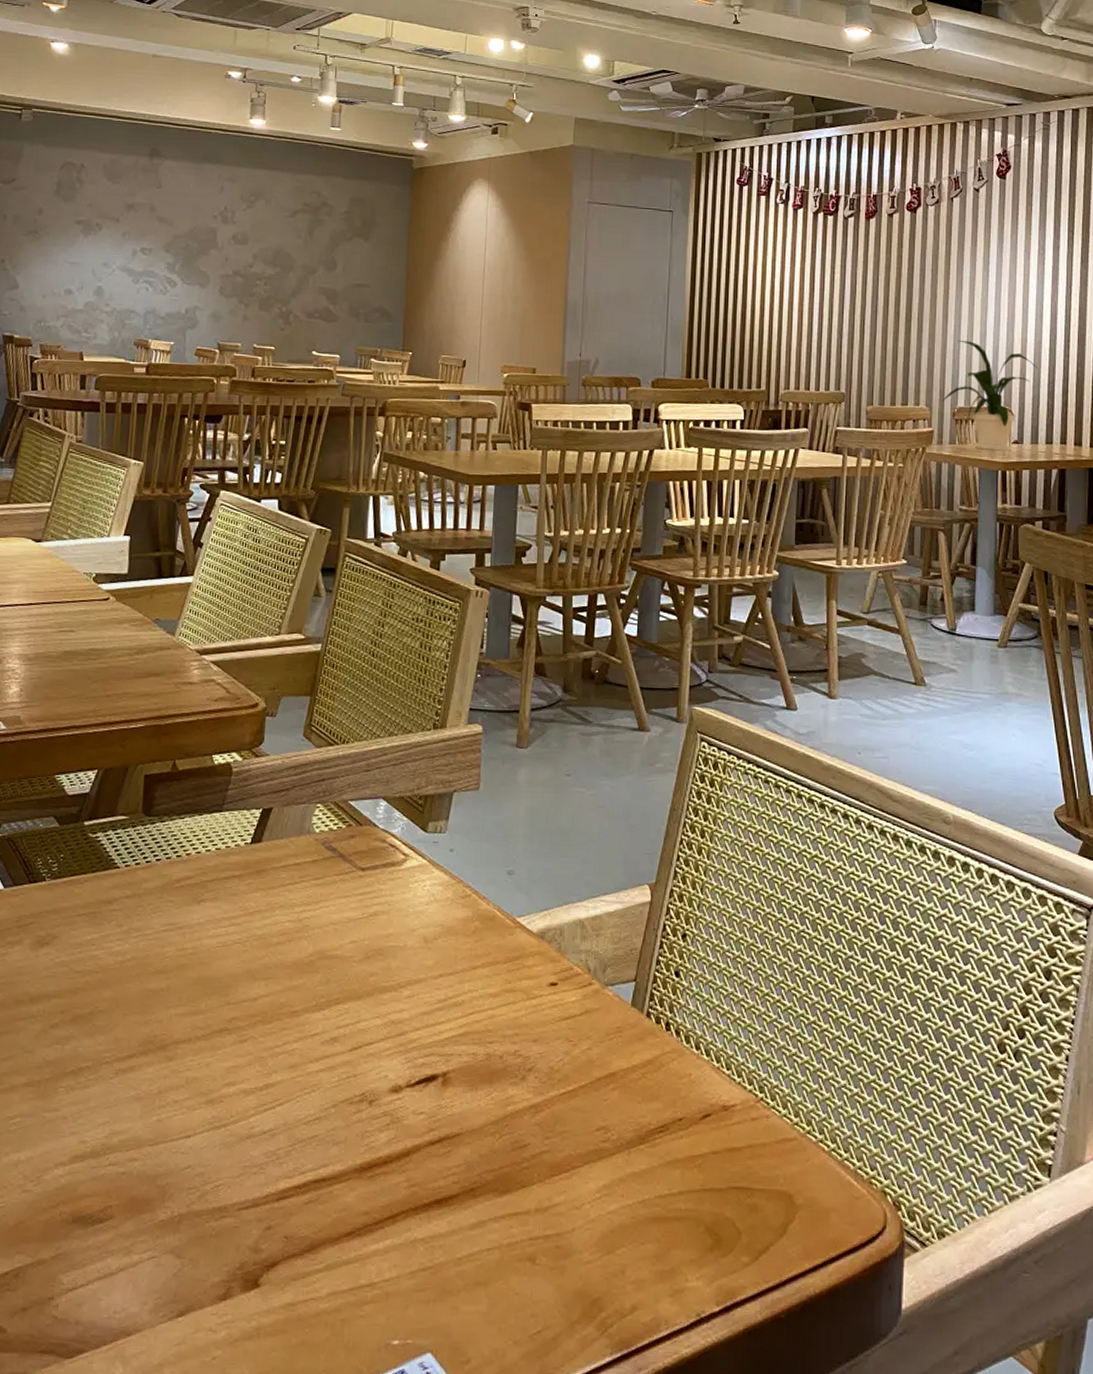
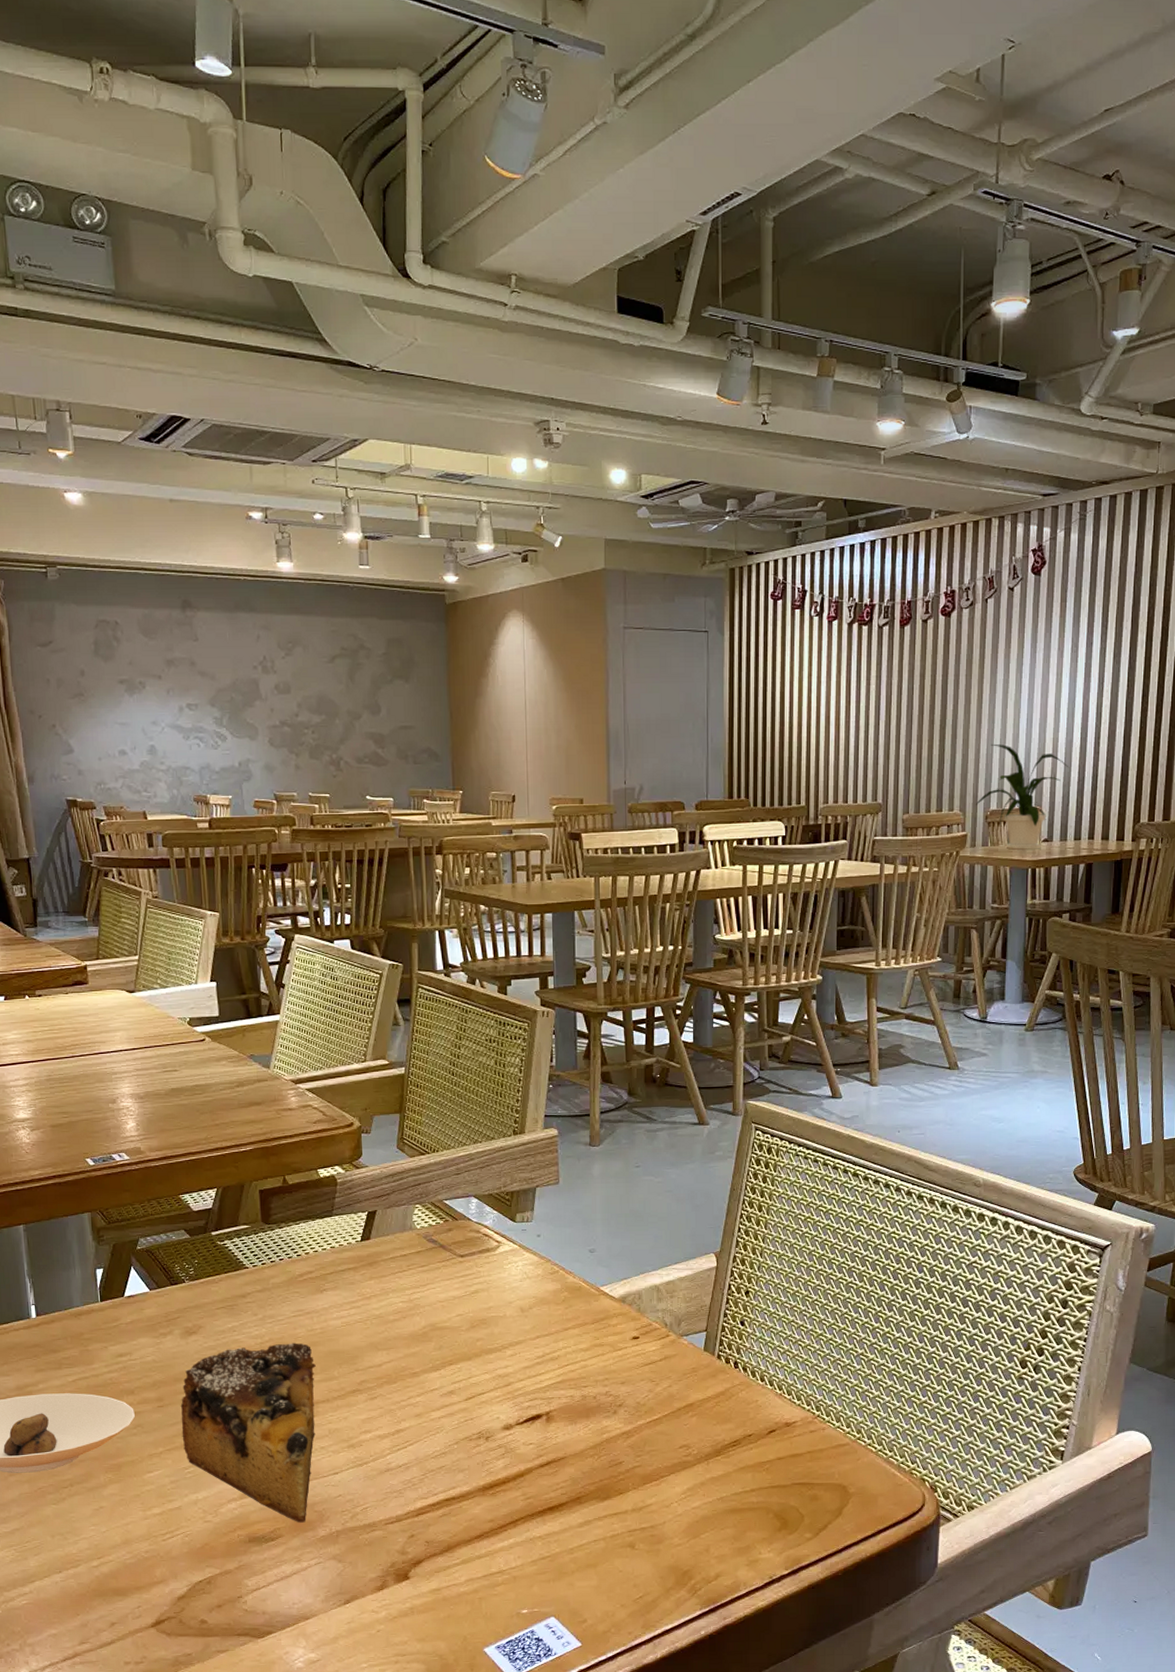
cake slice: none [12,964,181,1201] -> present [180,1343,316,1523]

